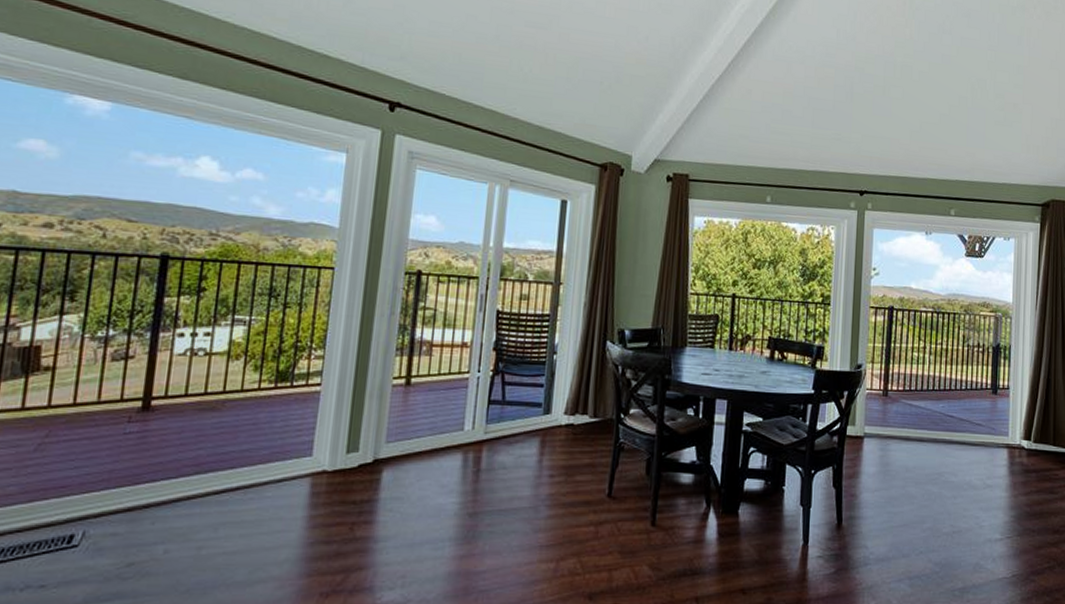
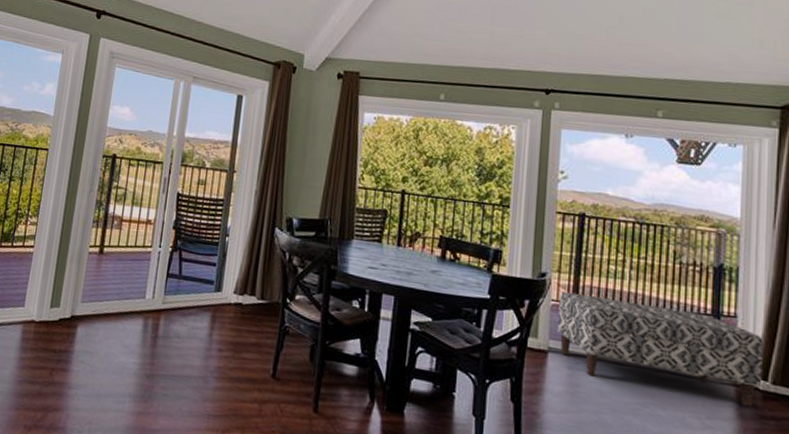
bench: none [872,380,1028,464] -> present [557,291,763,407]

